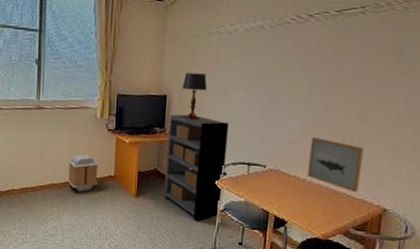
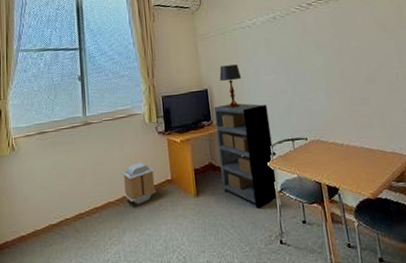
wall art: present [308,137,364,193] -> none [338,103,388,147]

